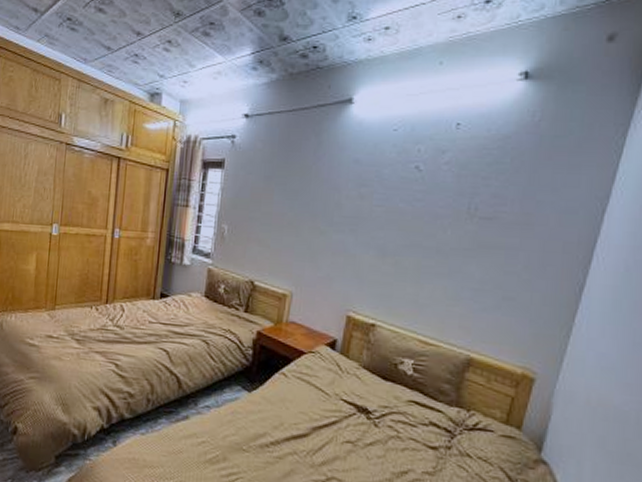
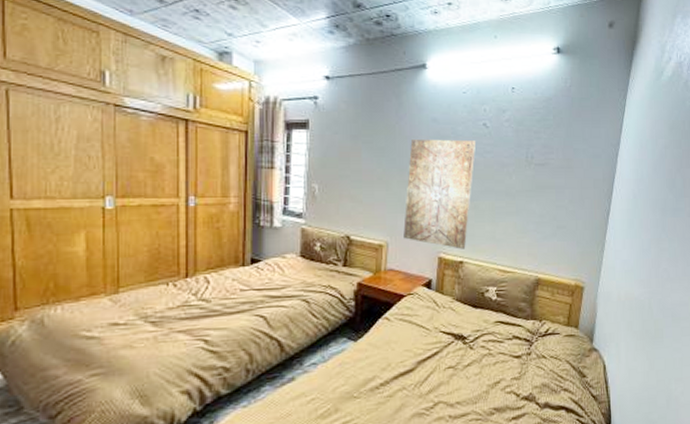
wall art: none [310,183,405,311] -> present [403,140,476,249]

